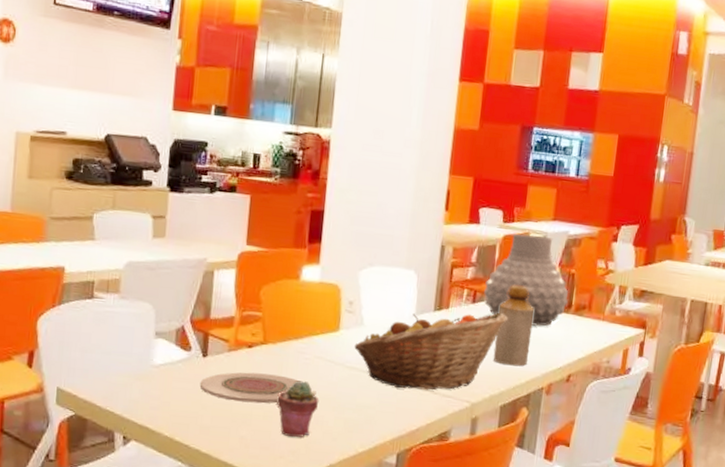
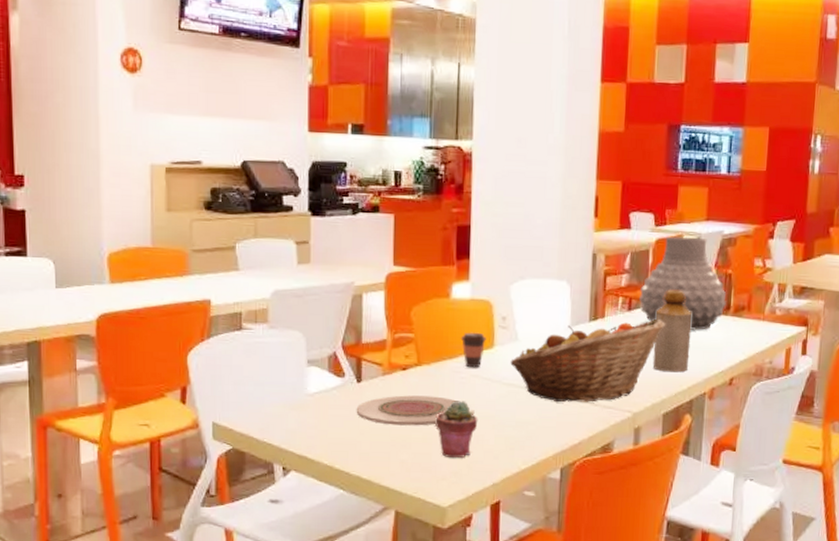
coffee cup: none [307,314,333,350] -> present [460,332,486,368]

